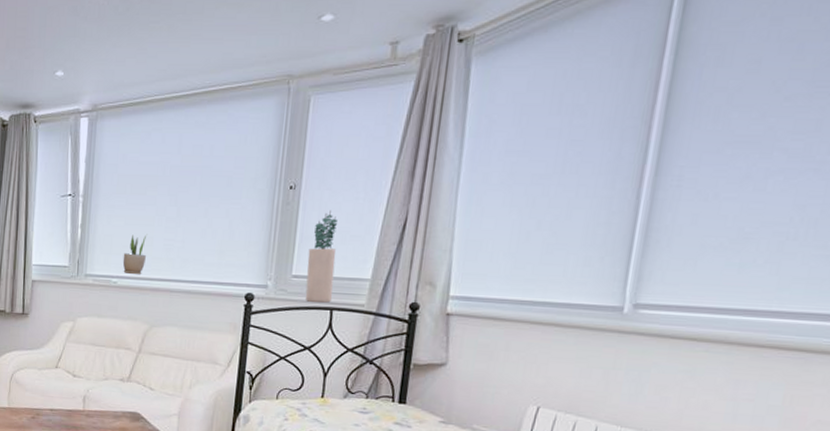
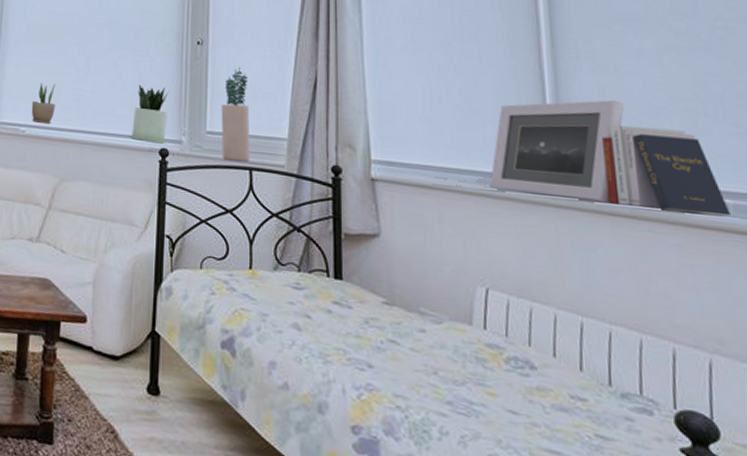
planter: none [216,232,258,289] -> present [129,84,169,144]
picture frame: none [561,227,715,328] -> present [490,99,625,203]
books: none [672,252,790,336] -> present [602,124,730,217]

